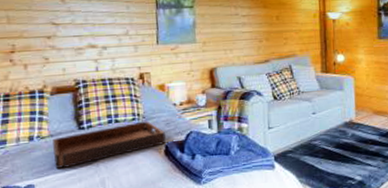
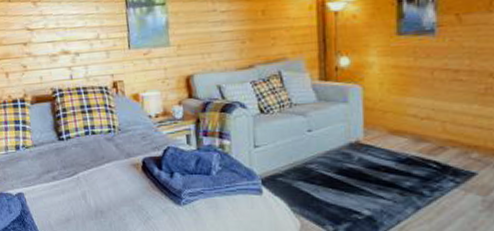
serving tray: present [53,121,166,168] -> none [36,133,143,179]

